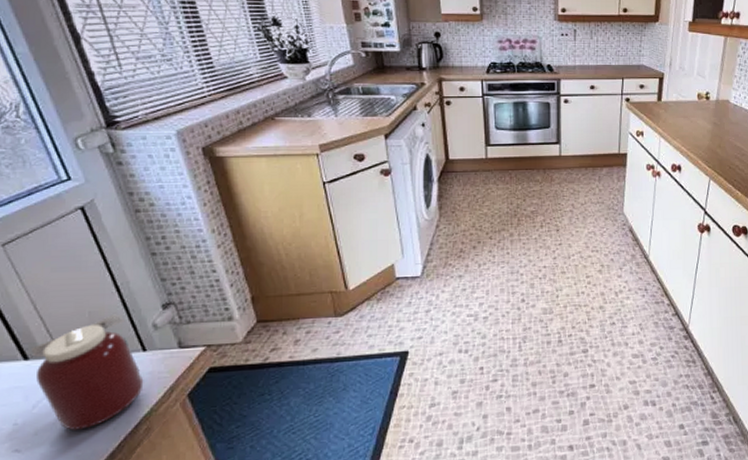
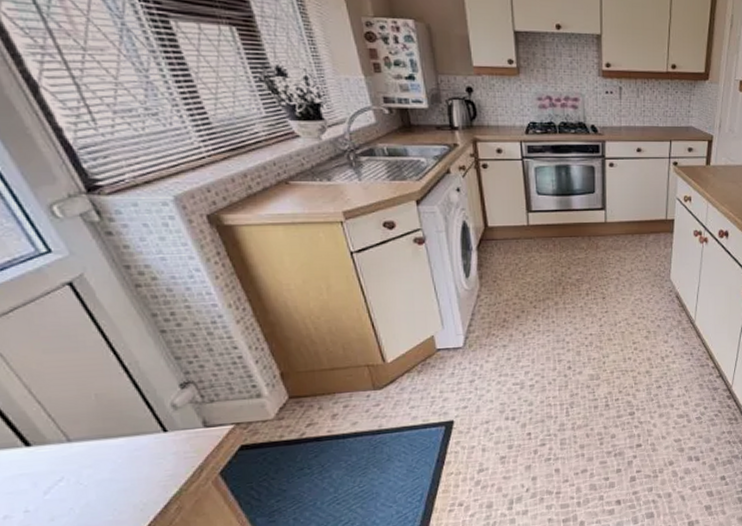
jar: present [31,313,144,430] -> none [32,394,169,514]

